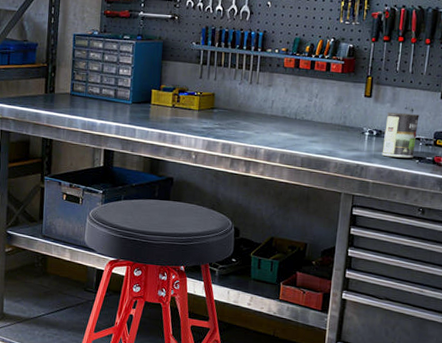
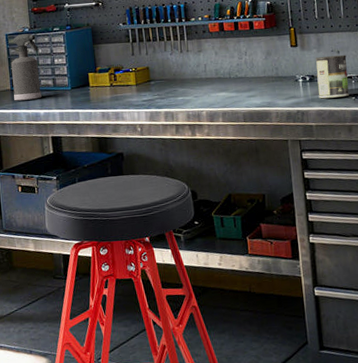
spray bottle: none [72,37,105,108] -> present [10,33,42,101]

